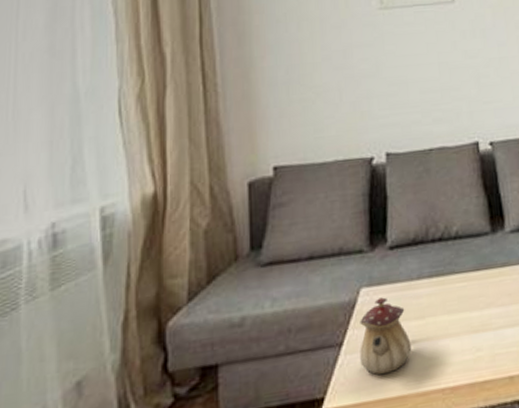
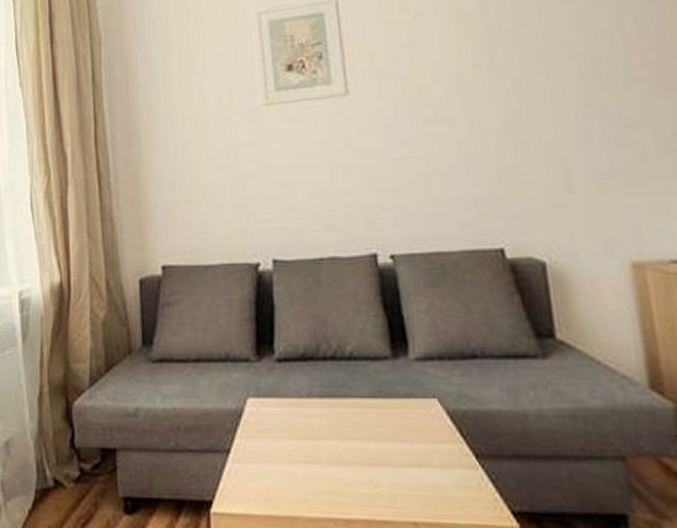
teapot: present [360,297,412,375] -> none [247,411,301,491]

